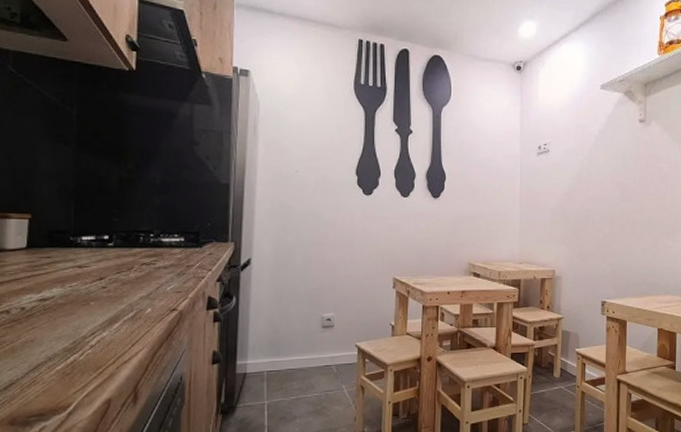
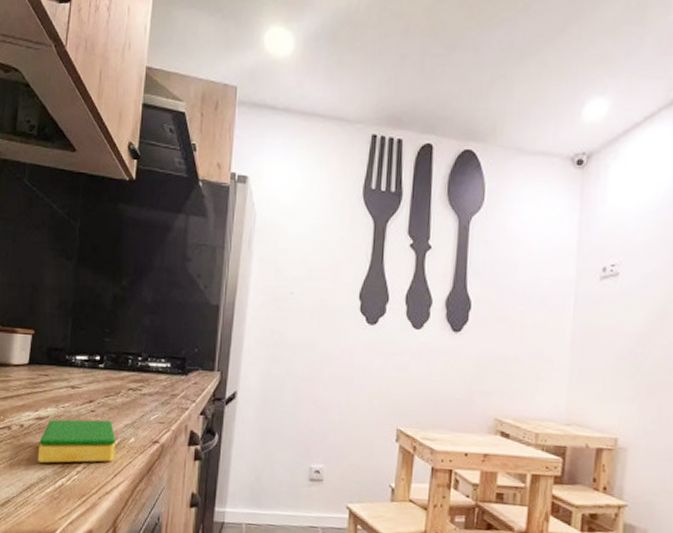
dish sponge: none [44,295,131,342] -> present [37,419,115,463]

